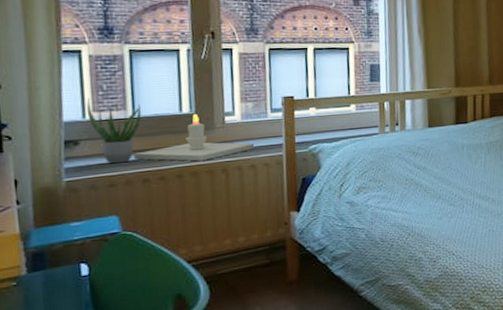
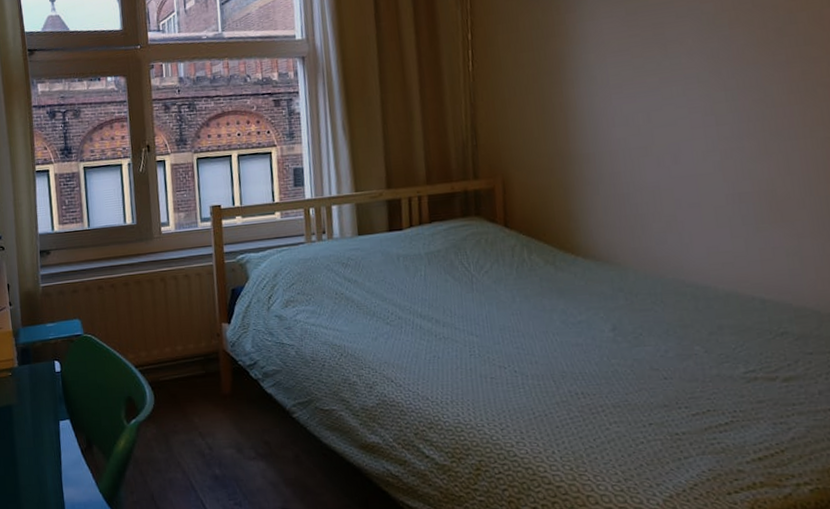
potted plant: present [86,98,141,164] -> none [54,212,95,272]
candle: present [134,113,254,162] -> none [90,224,187,270]

